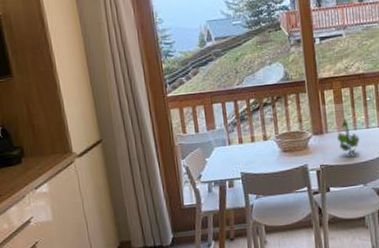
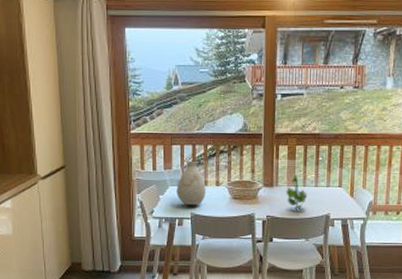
vase: none [222,117,254,165] -> present [176,160,206,206]

